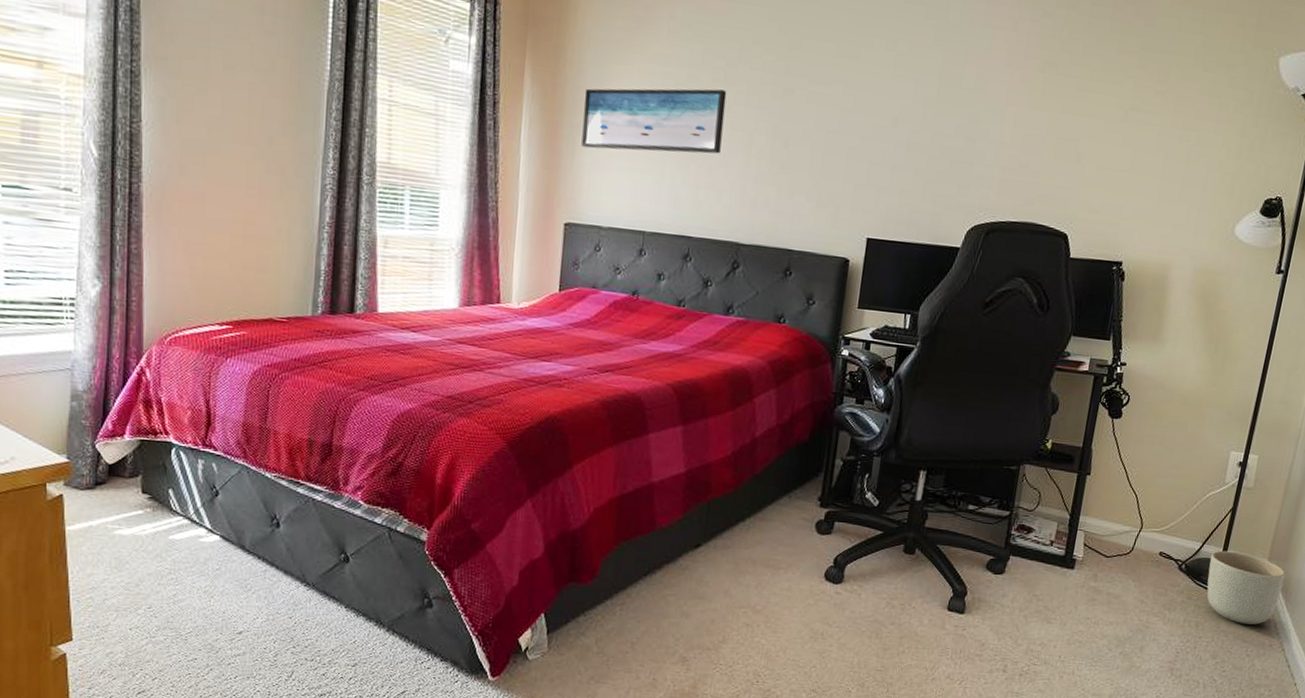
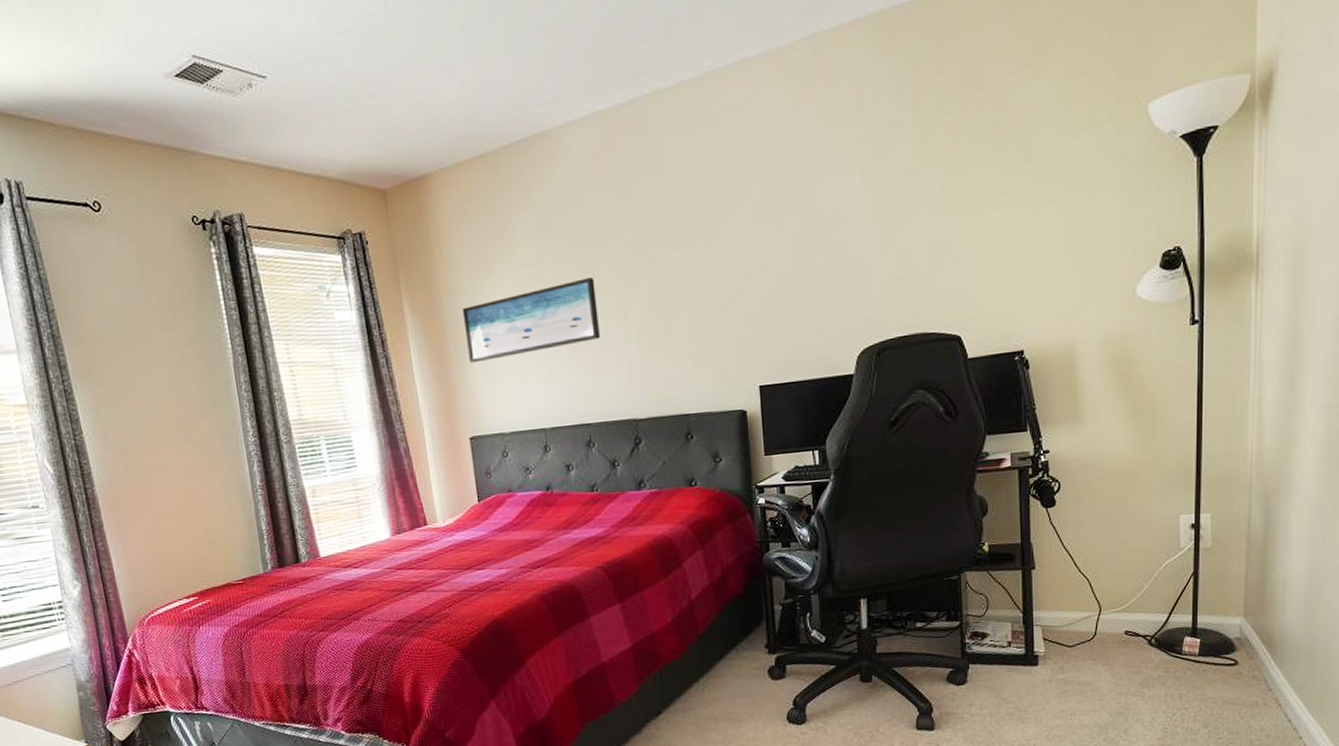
planter: present [1206,550,1286,625] -> none [1181,615,1266,687]

